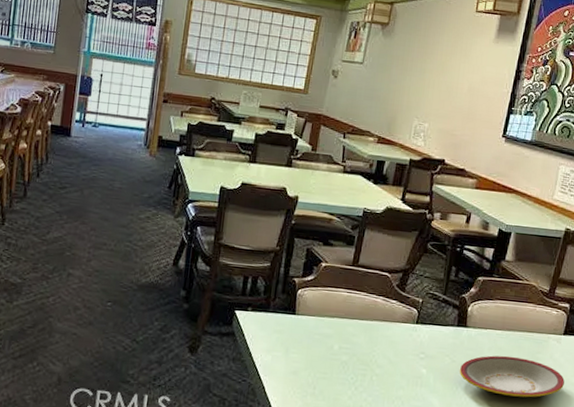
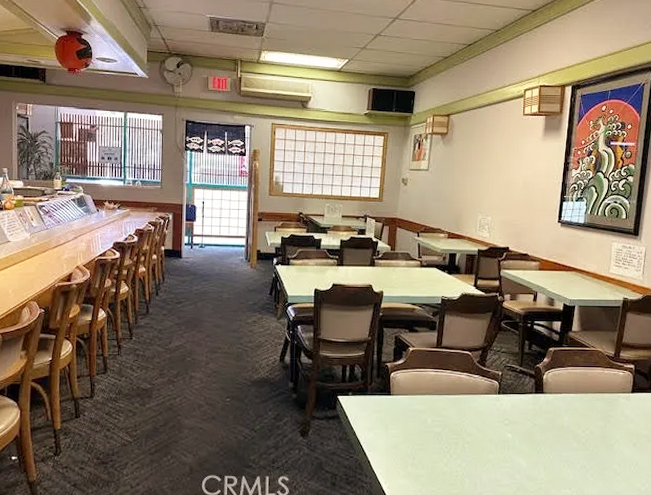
plate: present [459,355,565,398] -> none [541,416,637,452]

